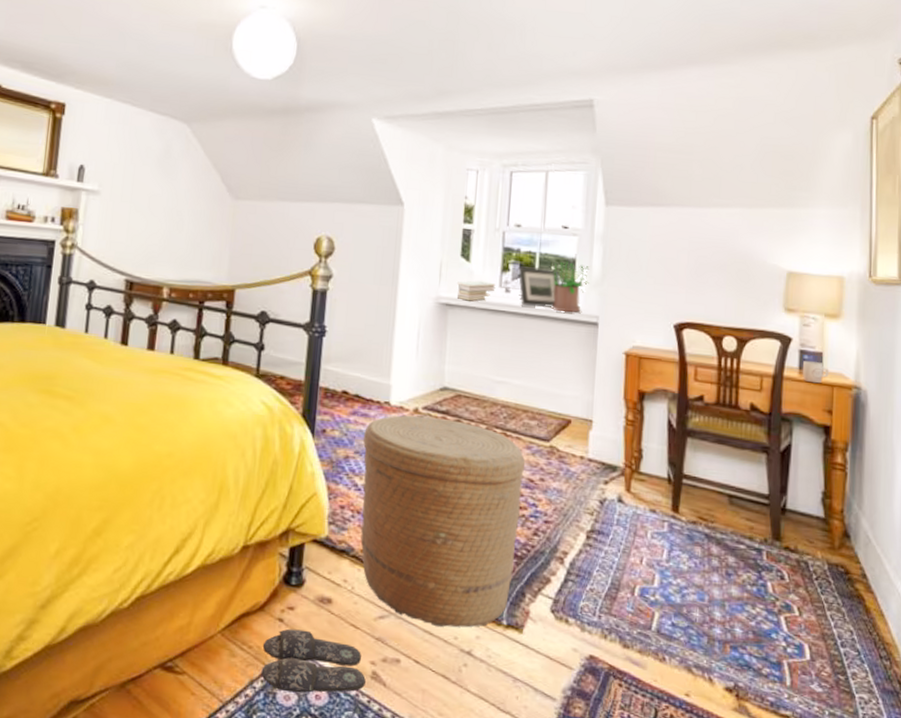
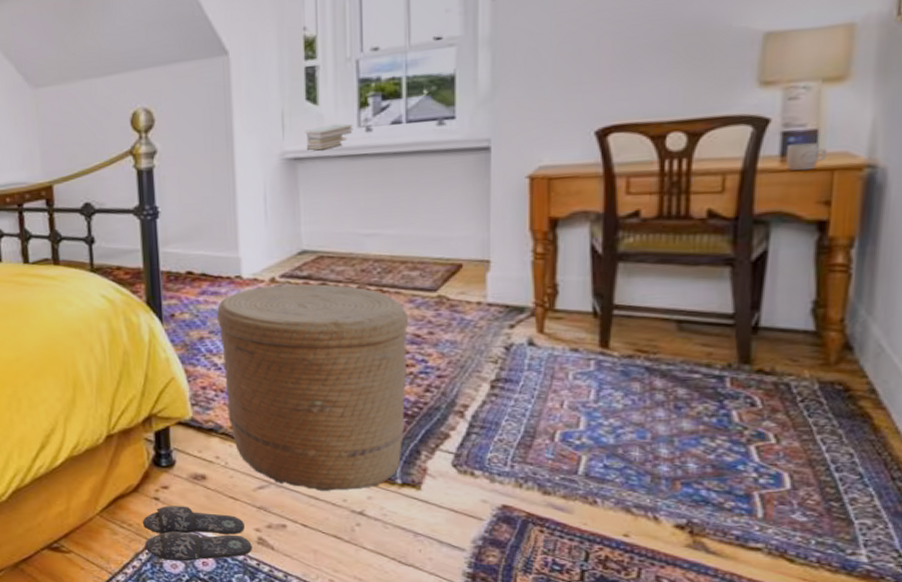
picture frame: present [518,266,560,308] -> none [380,92,435,143]
potted plant: present [548,262,589,313] -> none [420,80,475,142]

